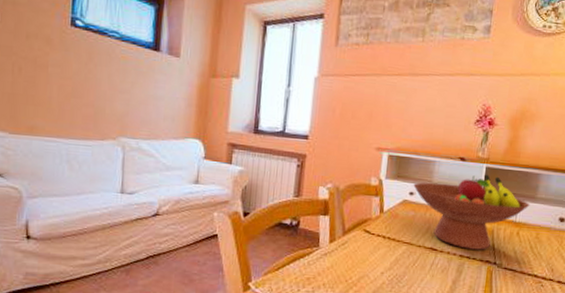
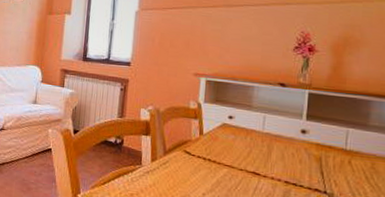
fruit bowl: present [413,174,530,250] -> none [232,100,362,178]

